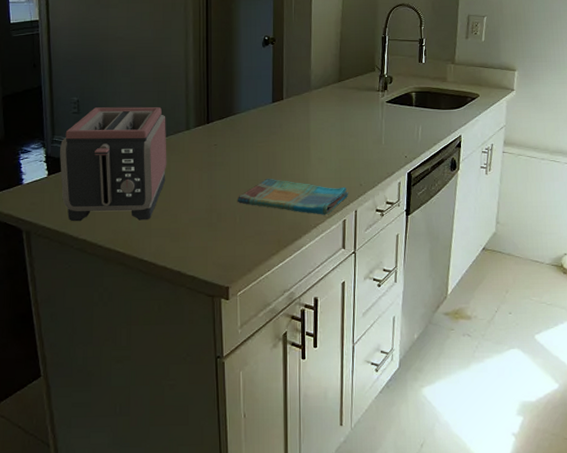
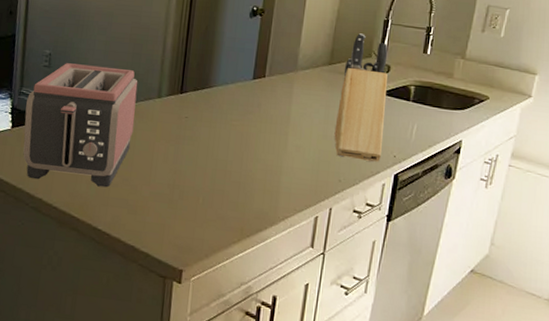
dish towel: present [237,178,349,215] -> none [202,160,326,209]
knife block: none [350,51,394,165] -> present [334,33,388,163]

